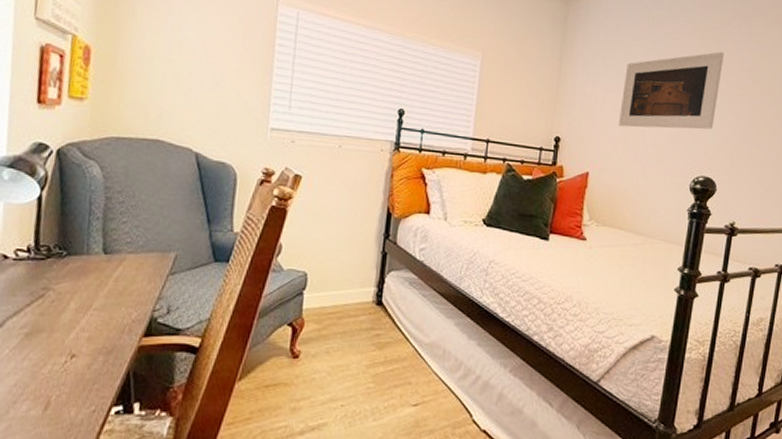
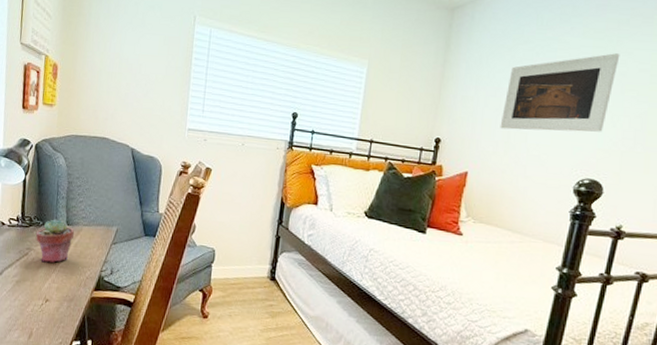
potted succulent: none [56,247,115,306] -> present [35,219,75,263]

